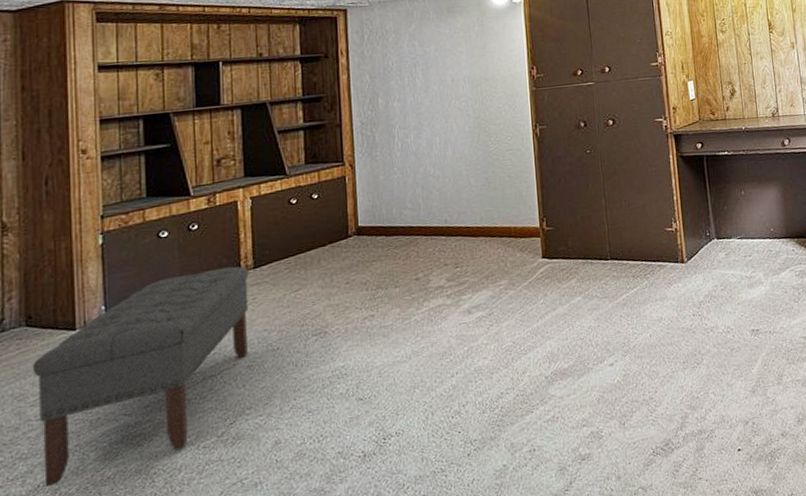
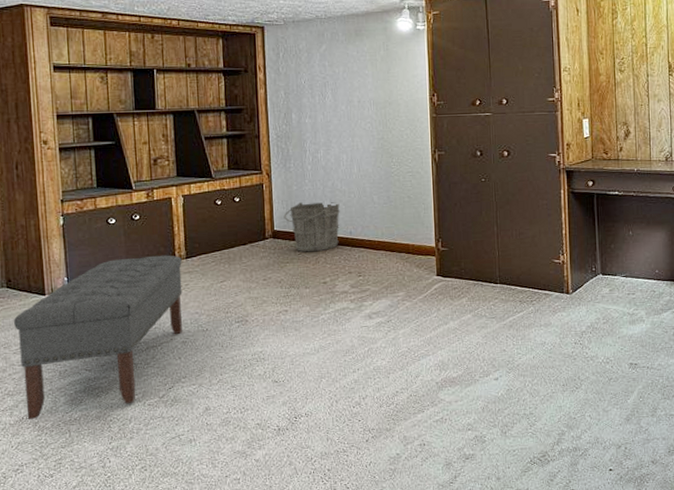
bucket: none [369,189,434,247] -> present [284,202,340,252]

